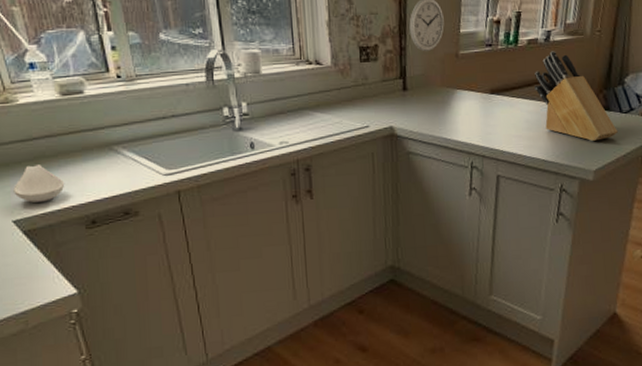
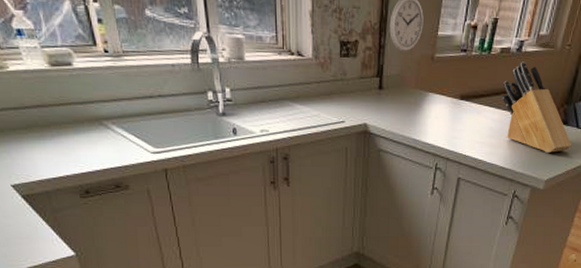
spoon rest: present [13,165,65,203] -> none [10,133,59,169]

